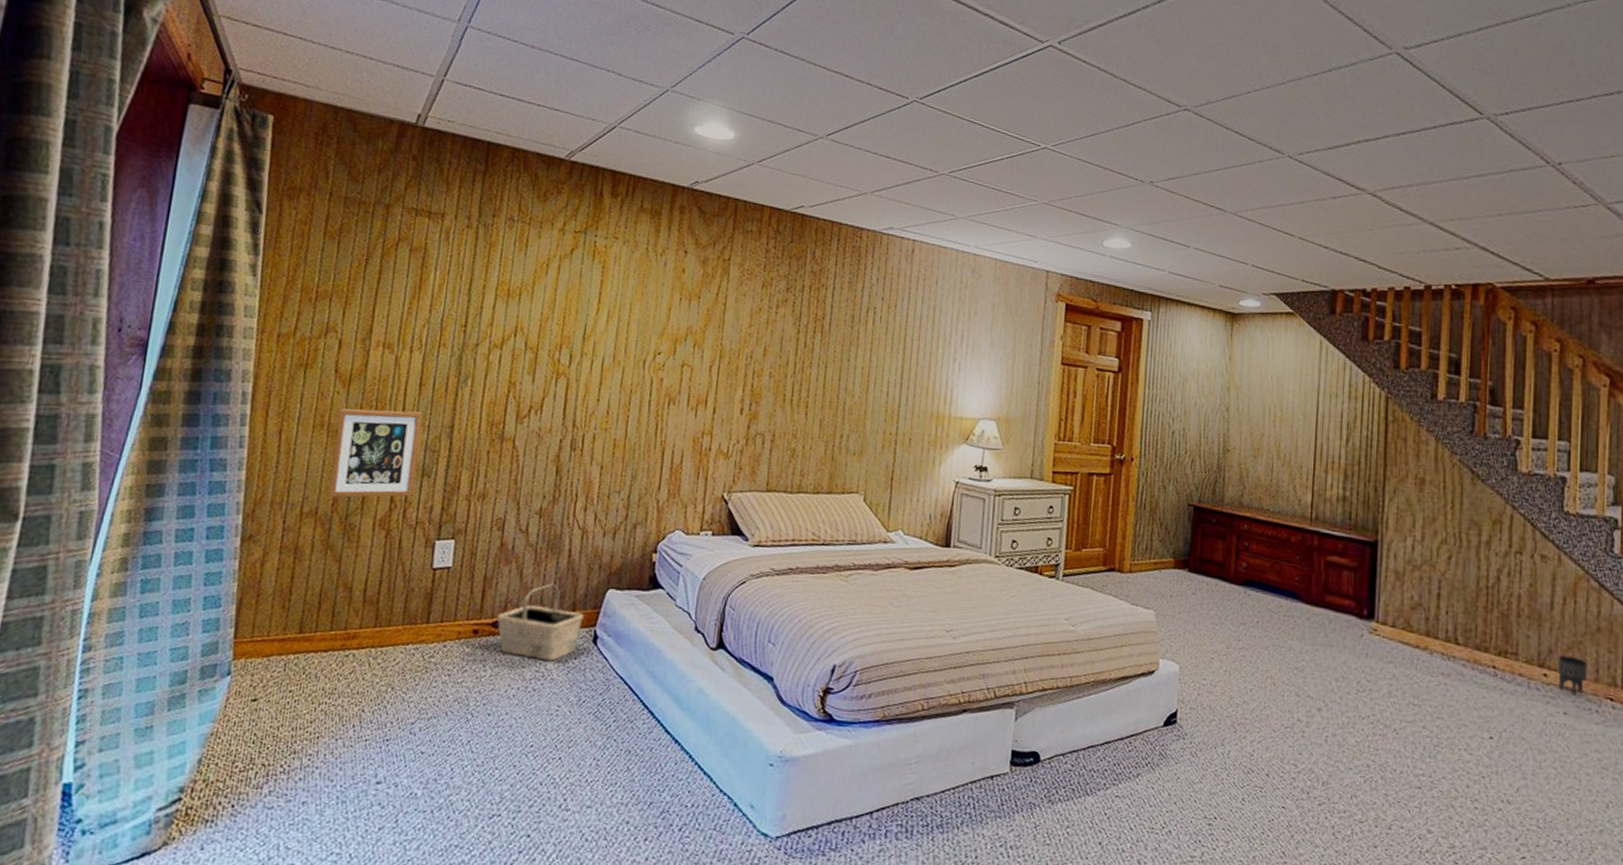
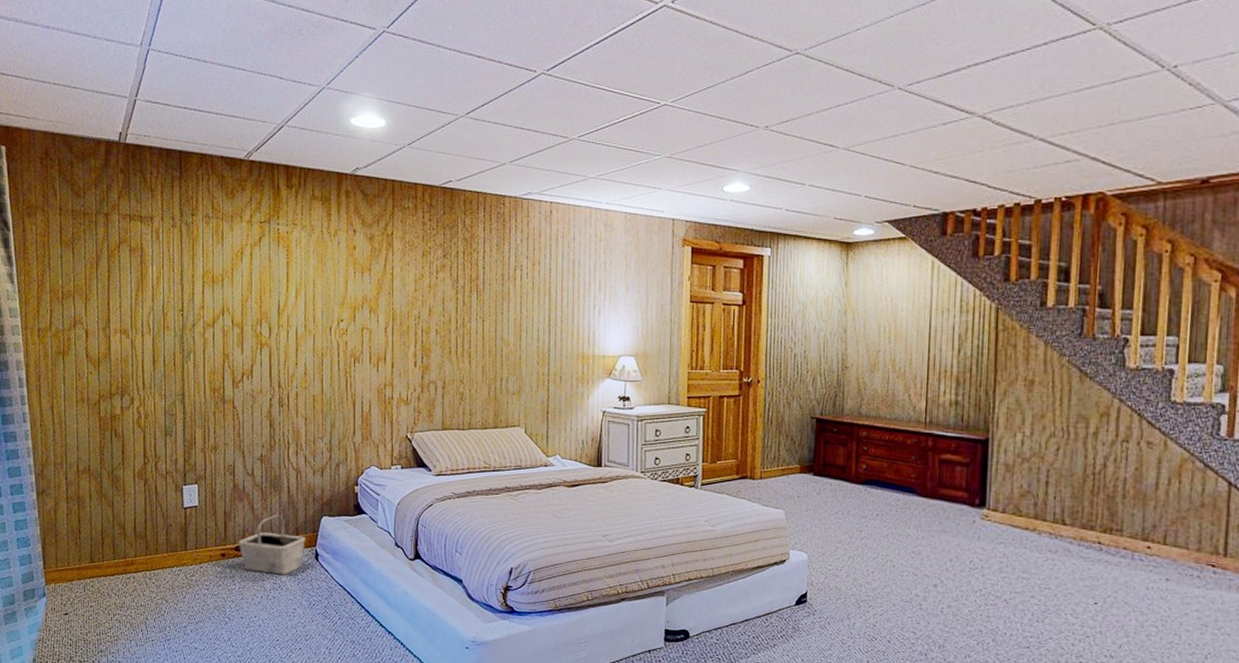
picture frame: present [329,408,423,498] -> none [95,384,161,457]
planter: present [1558,655,1587,695] -> none [1161,529,1190,564]

